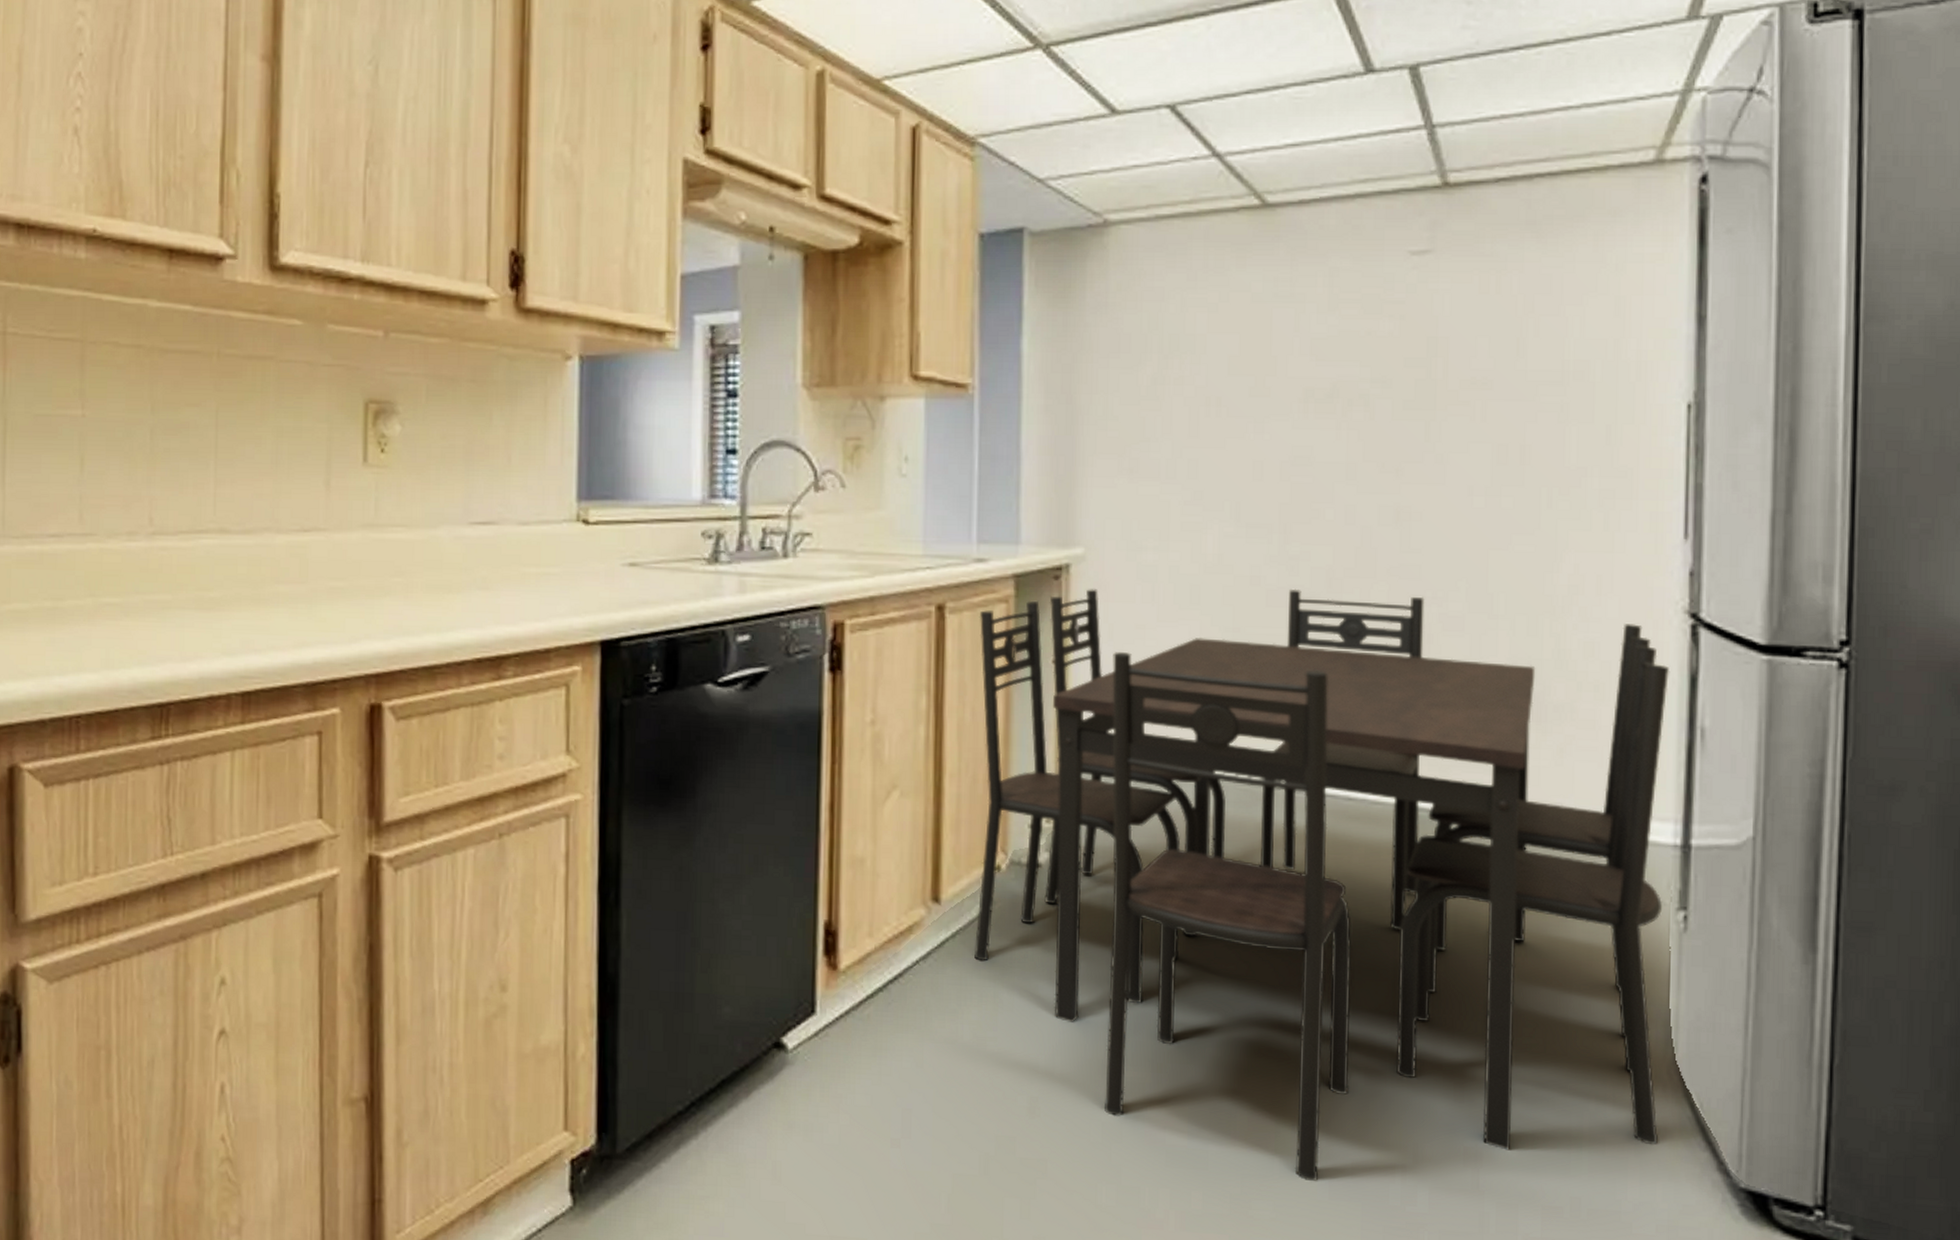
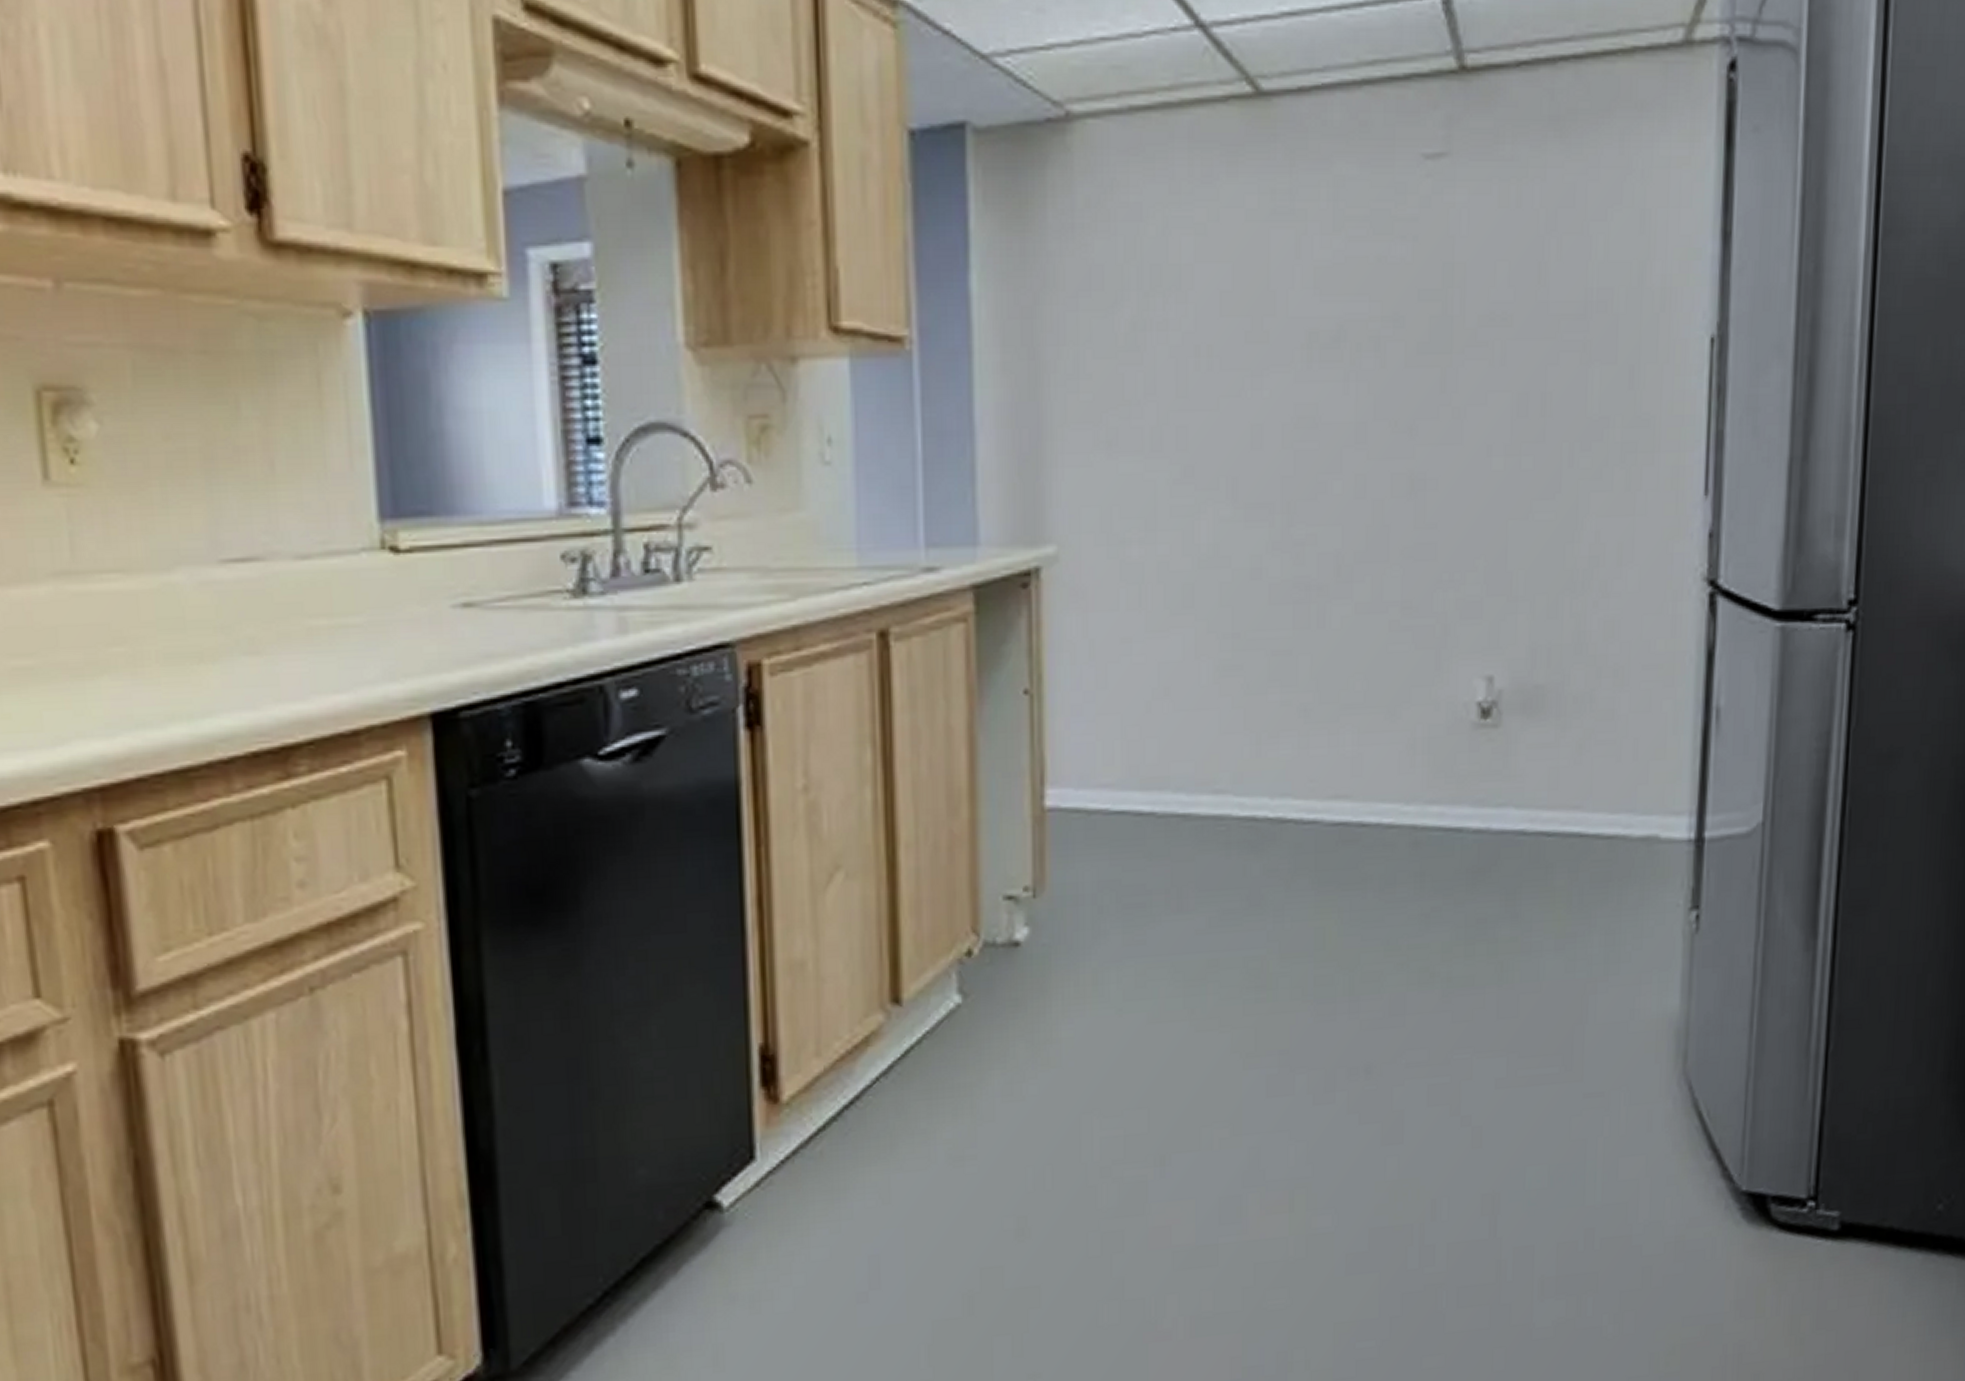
dining set: present [974,588,1670,1181] -> none [932,580,1688,1259]

